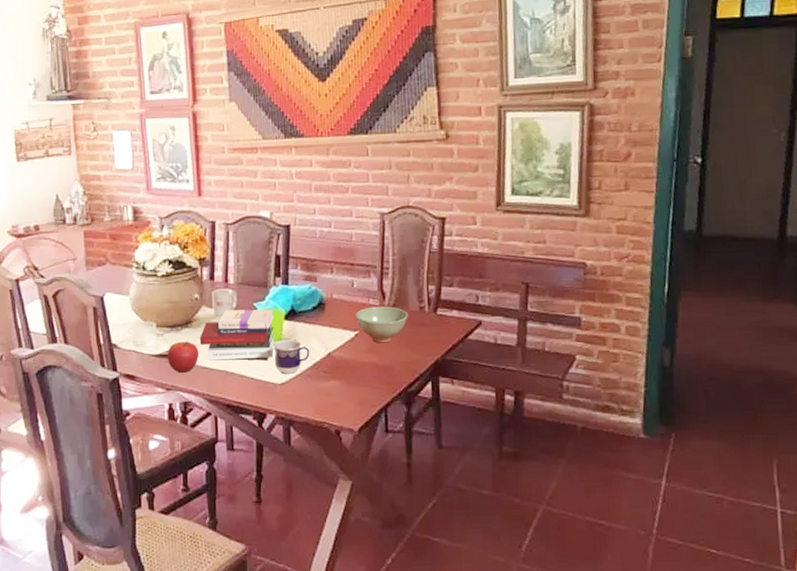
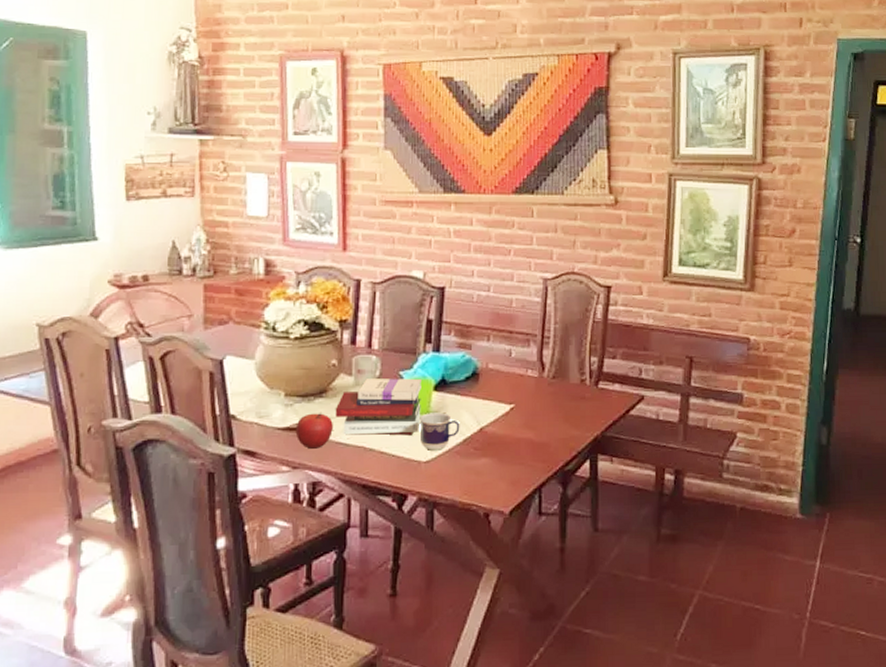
bowl: present [355,306,408,343] -> none [511,378,568,418]

